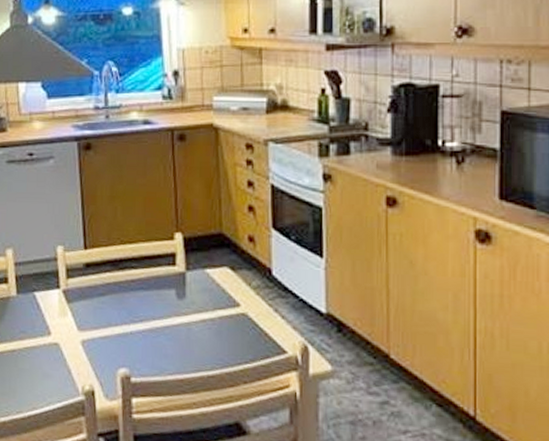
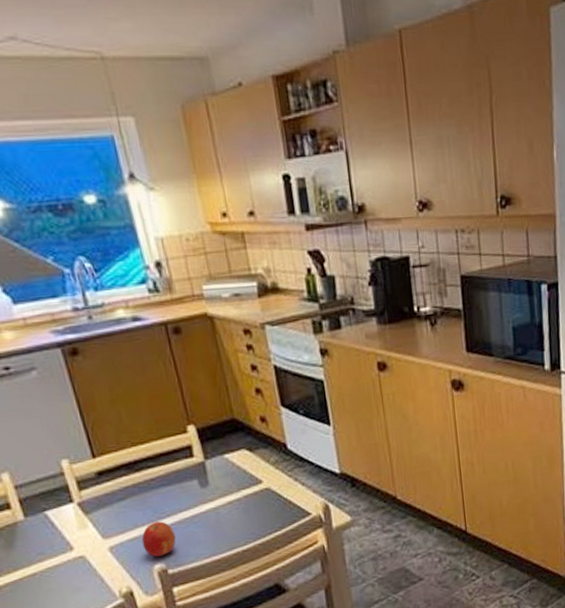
fruit: none [112,325,144,361] -> present [141,521,176,557]

